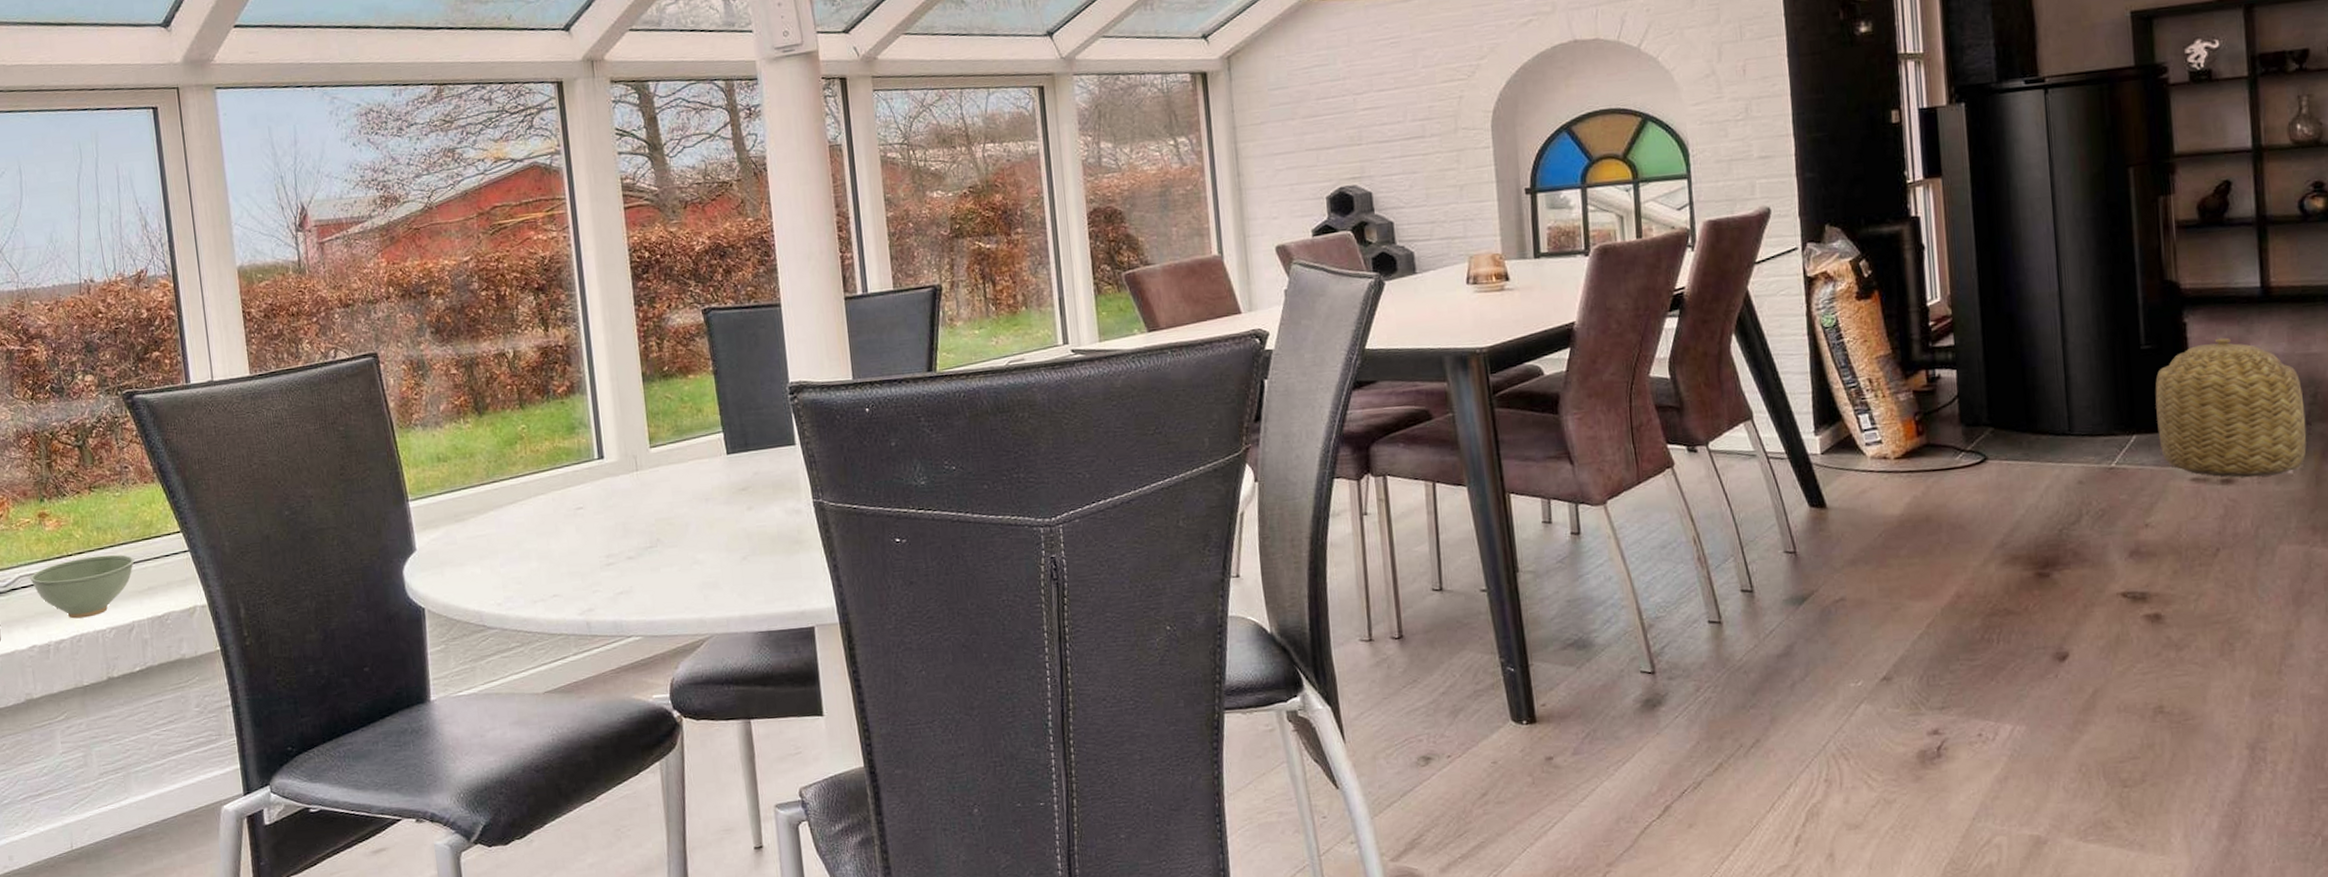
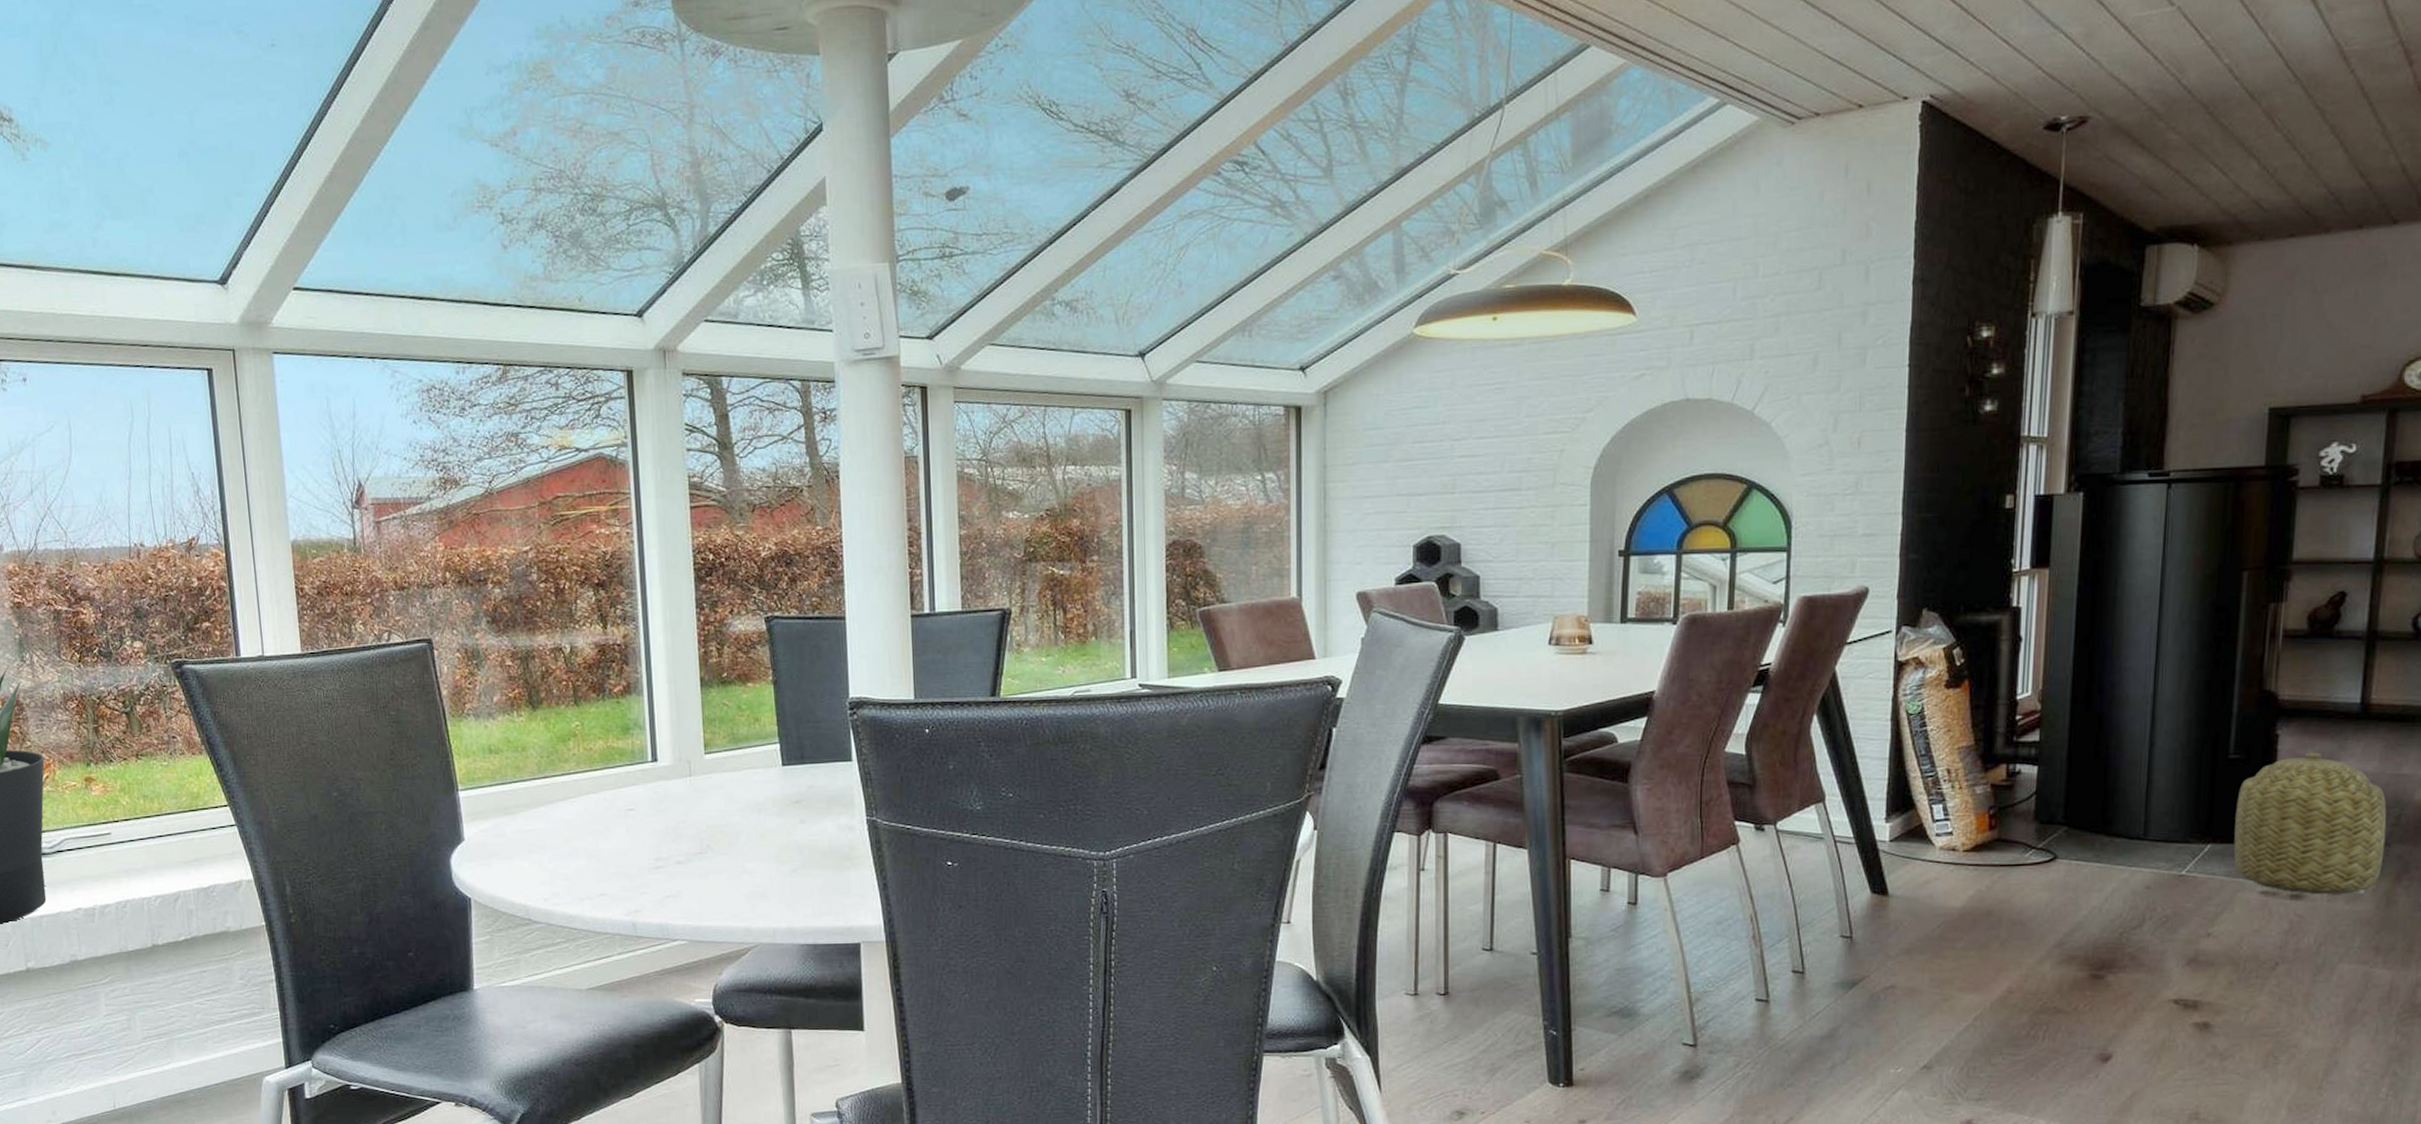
bowl: present [30,554,135,619] -> none [75,823,181,885]

